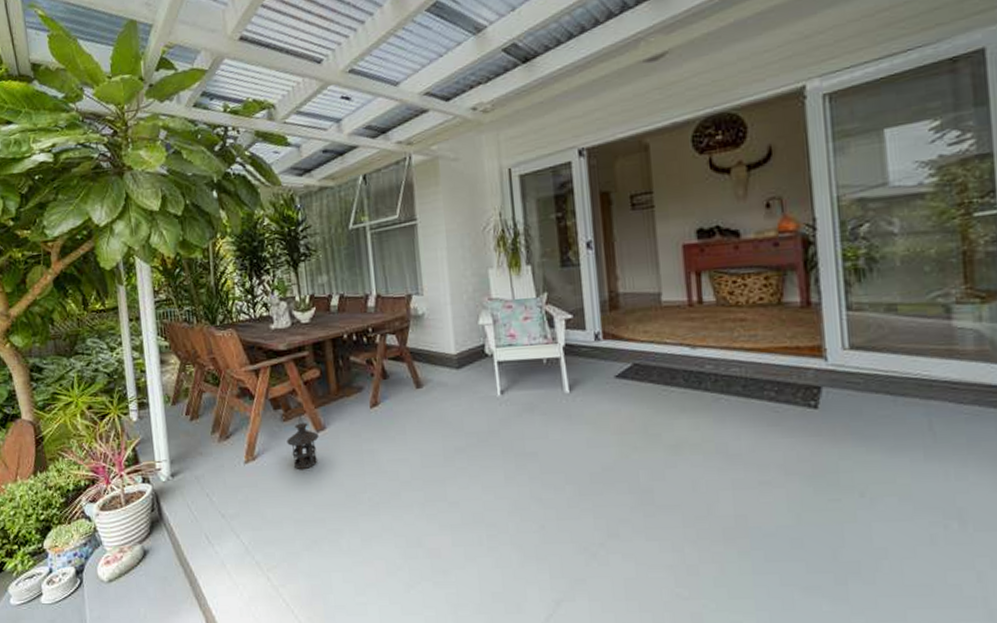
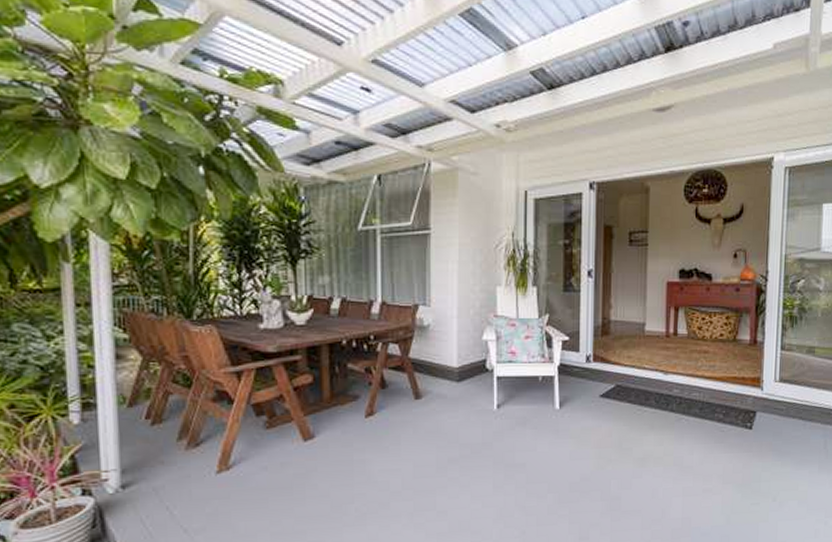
lantern: present [286,413,319,469] -> none [269,421,306,480]

